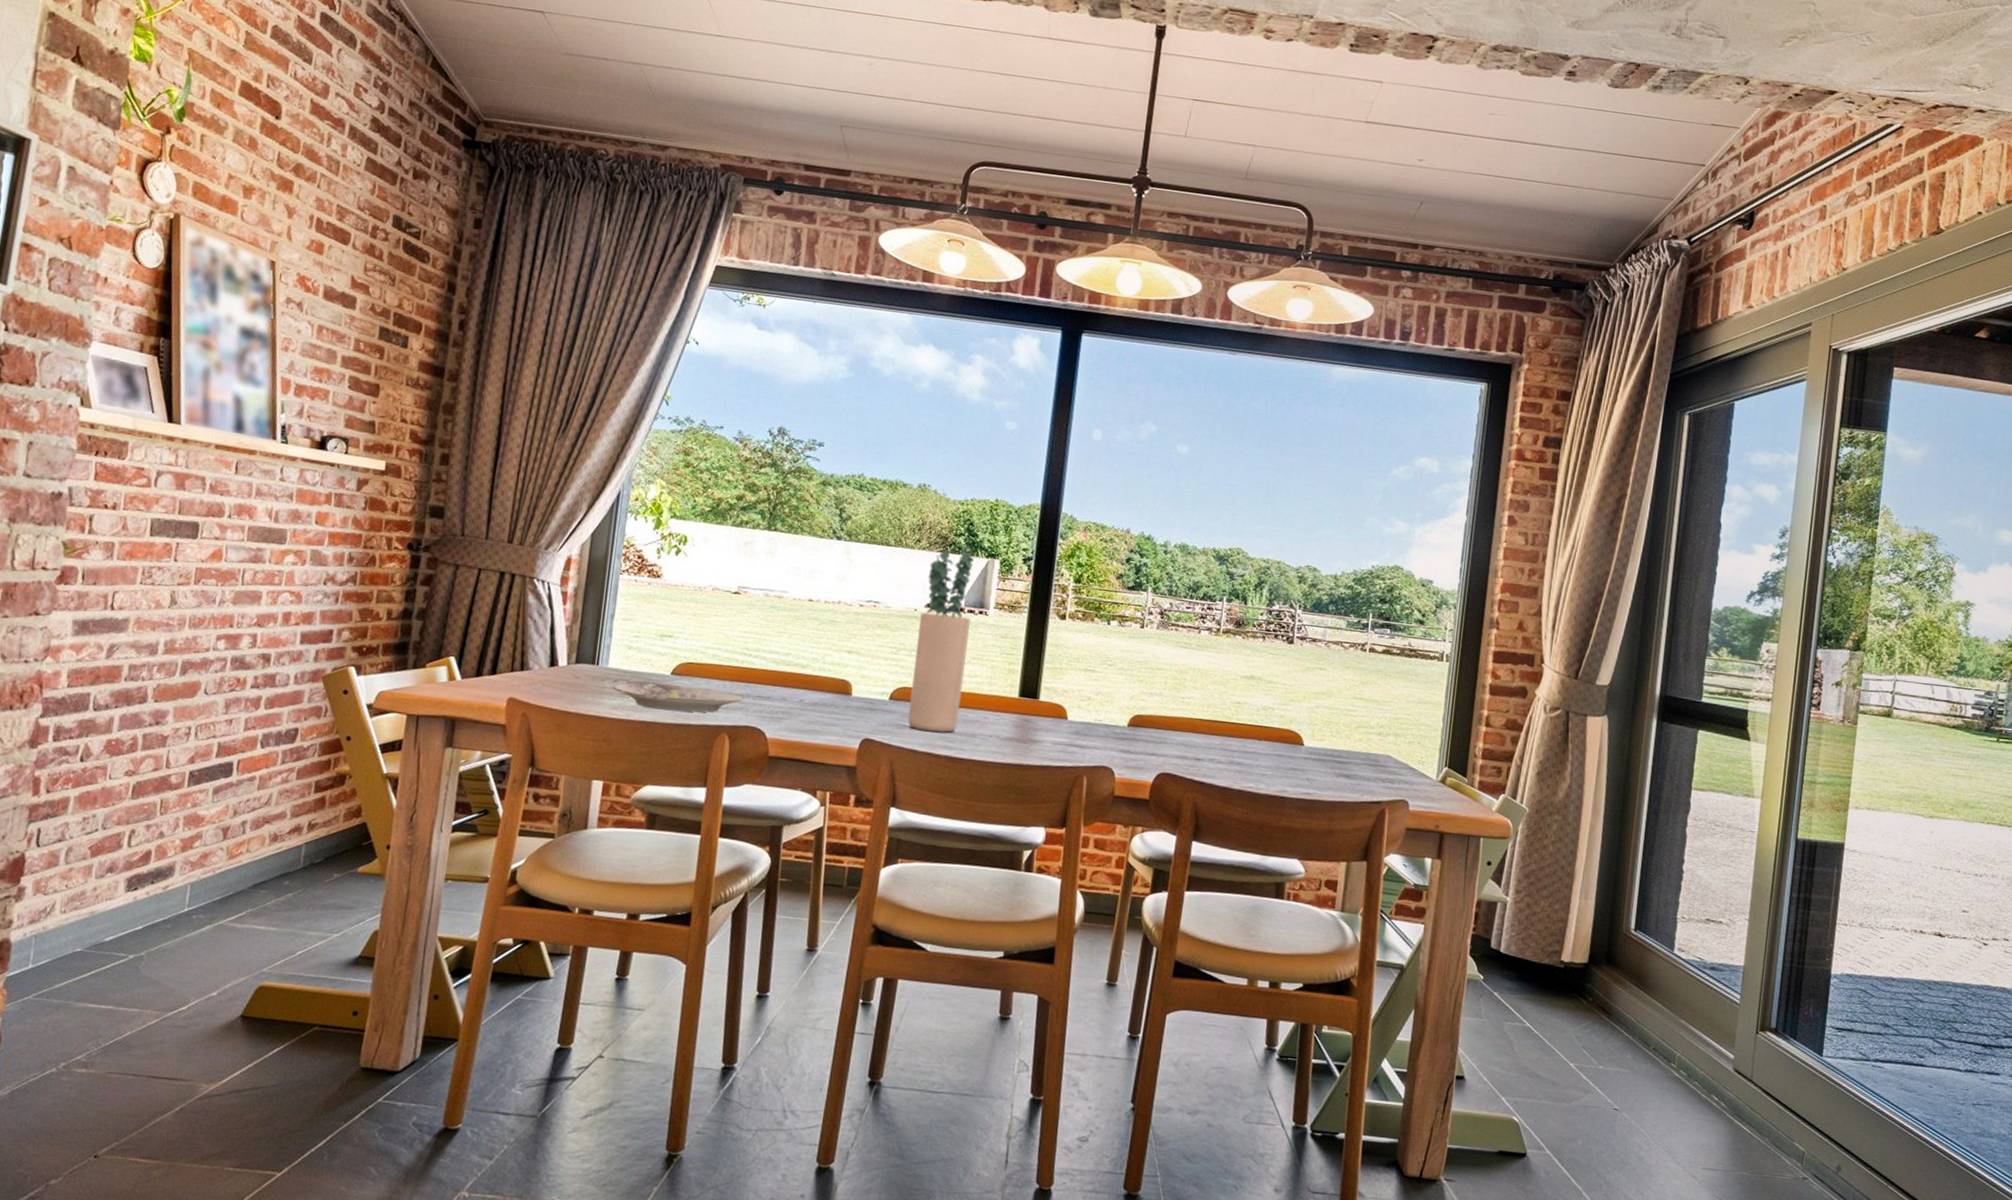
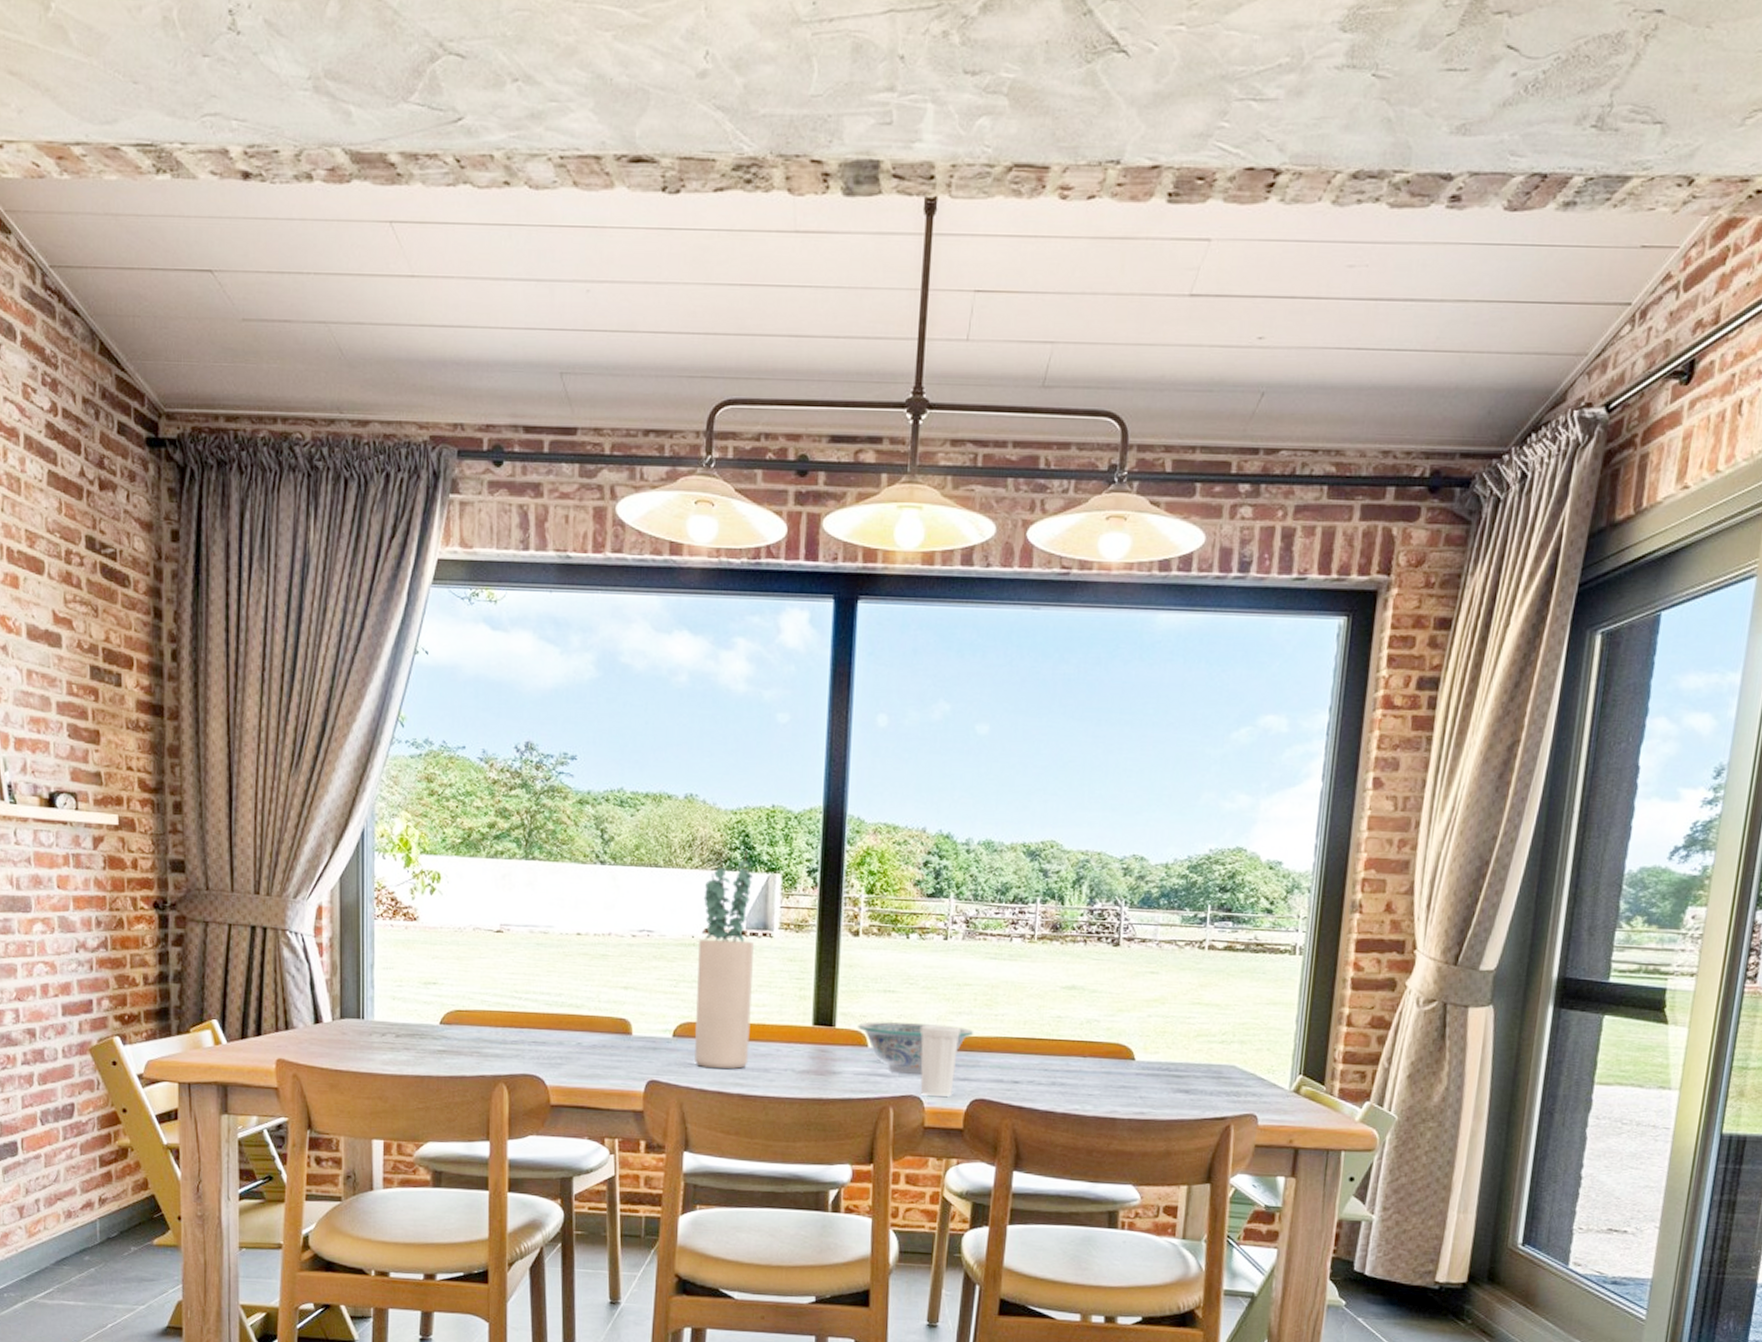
plate: present [612,682,744,713] -> none [381,1034,518,1063]
decorative bowl: none [1059,697,1163,748] -> present [858,1021,974,1076]
cup: none [1112,702,1151,769] -> present [920,1024,960,1097]

